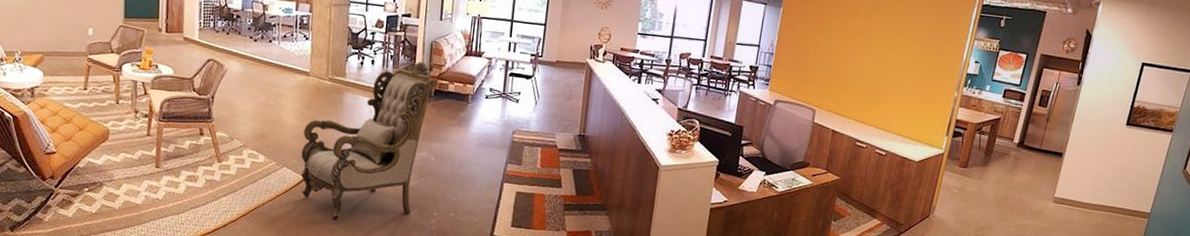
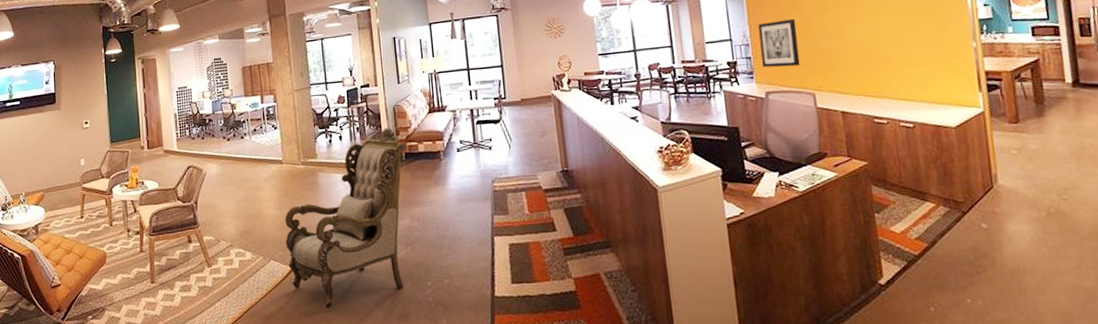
wall art: none [779,36,819,82] -> present [758,19,801,68]

